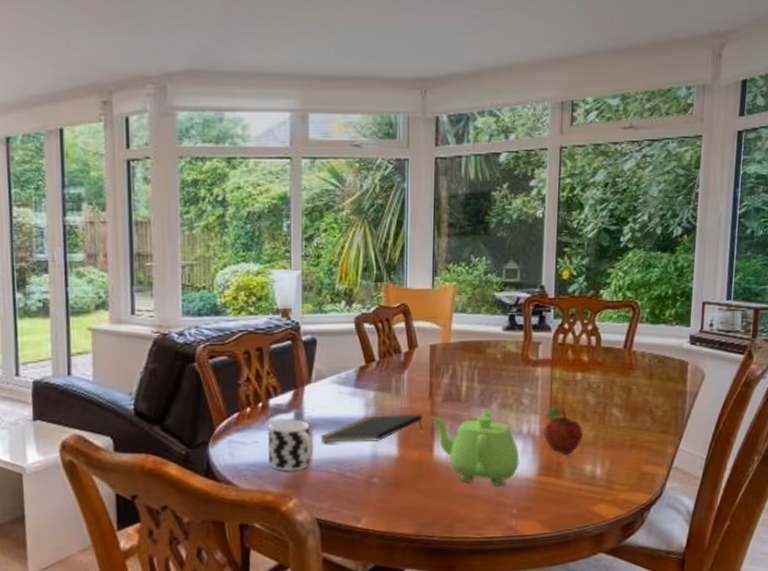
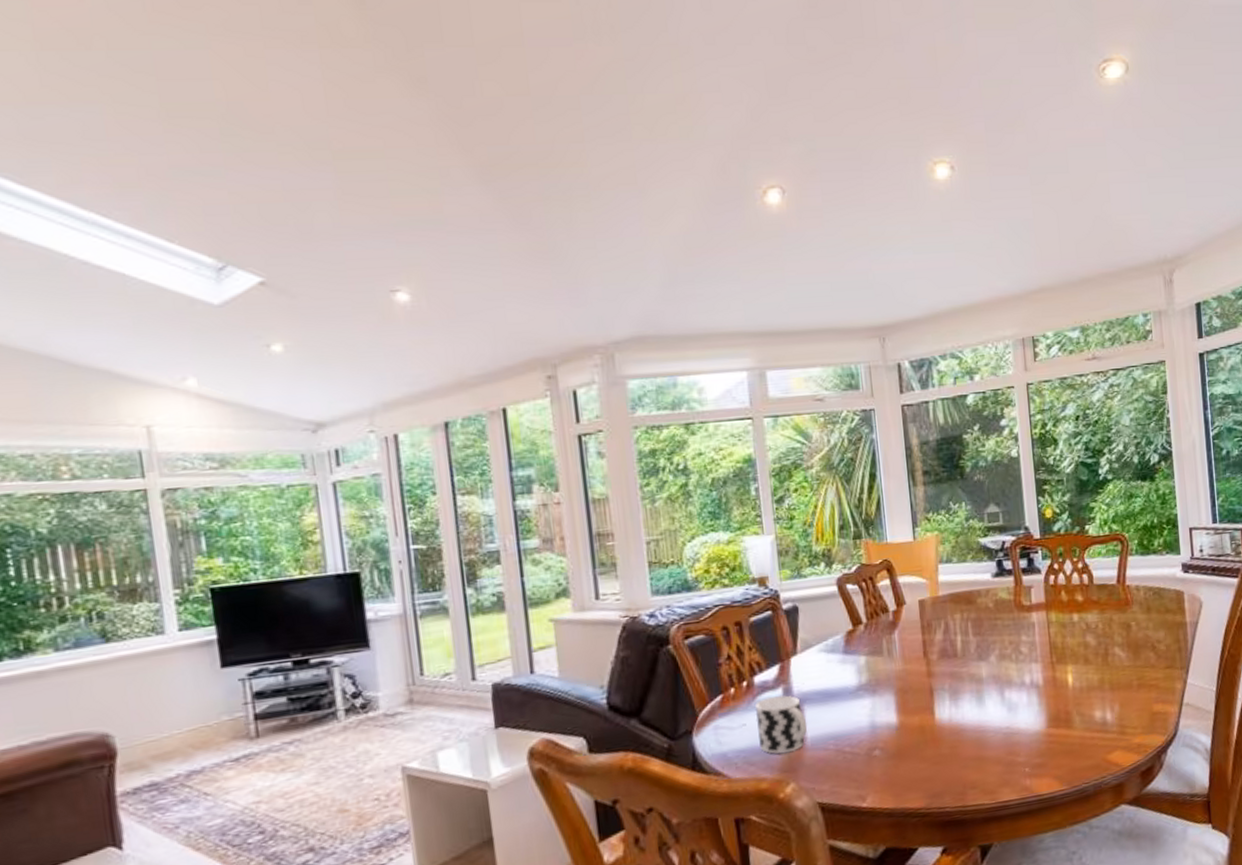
notepad: present [320,414,424,443] -> none [813,675,921,718]
teapot: present [430,408,519,486] -> none [927,661,1026,745]
fruit: present [544,407,583,455] -> none [1047,652,1088,702]

